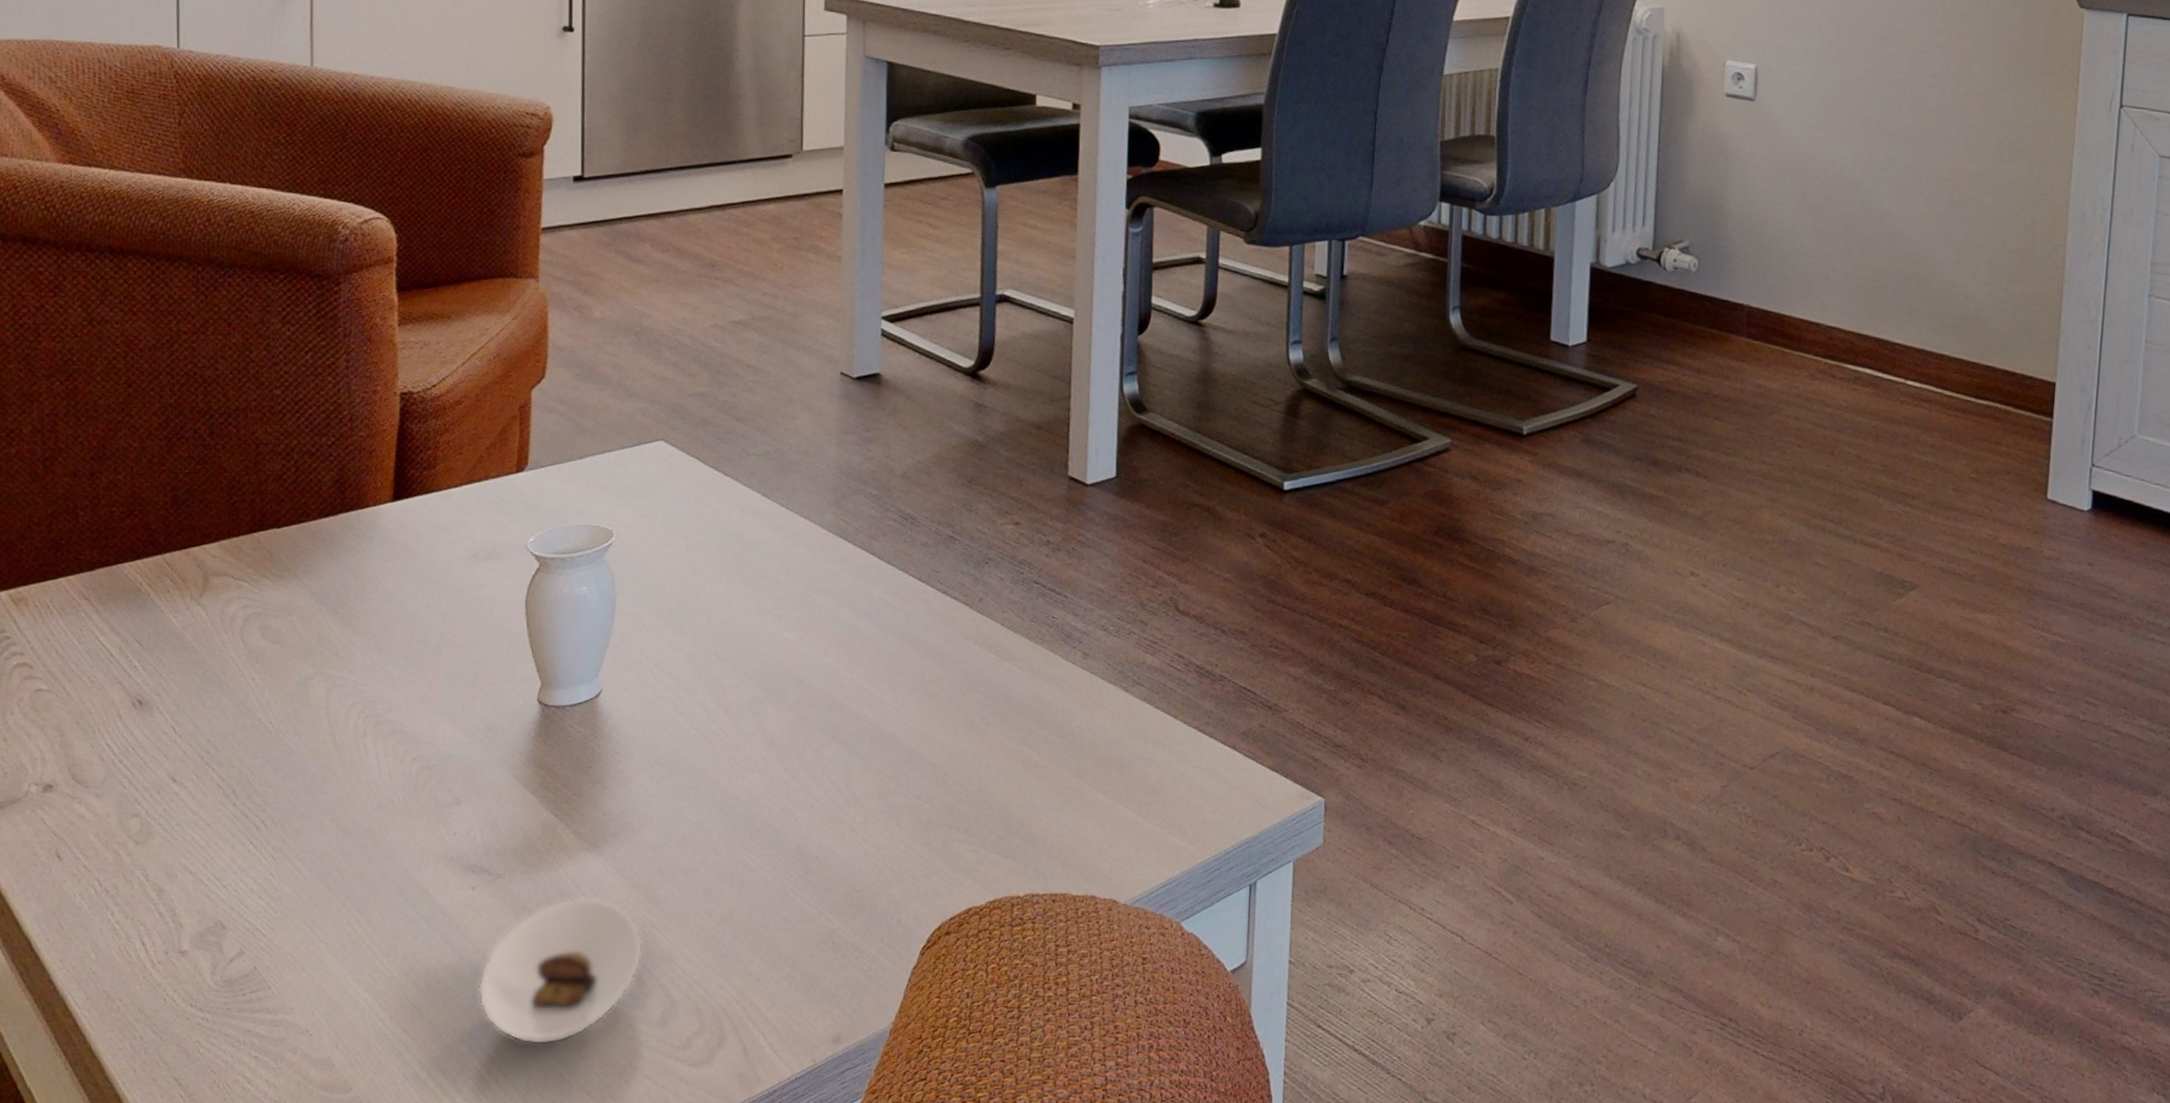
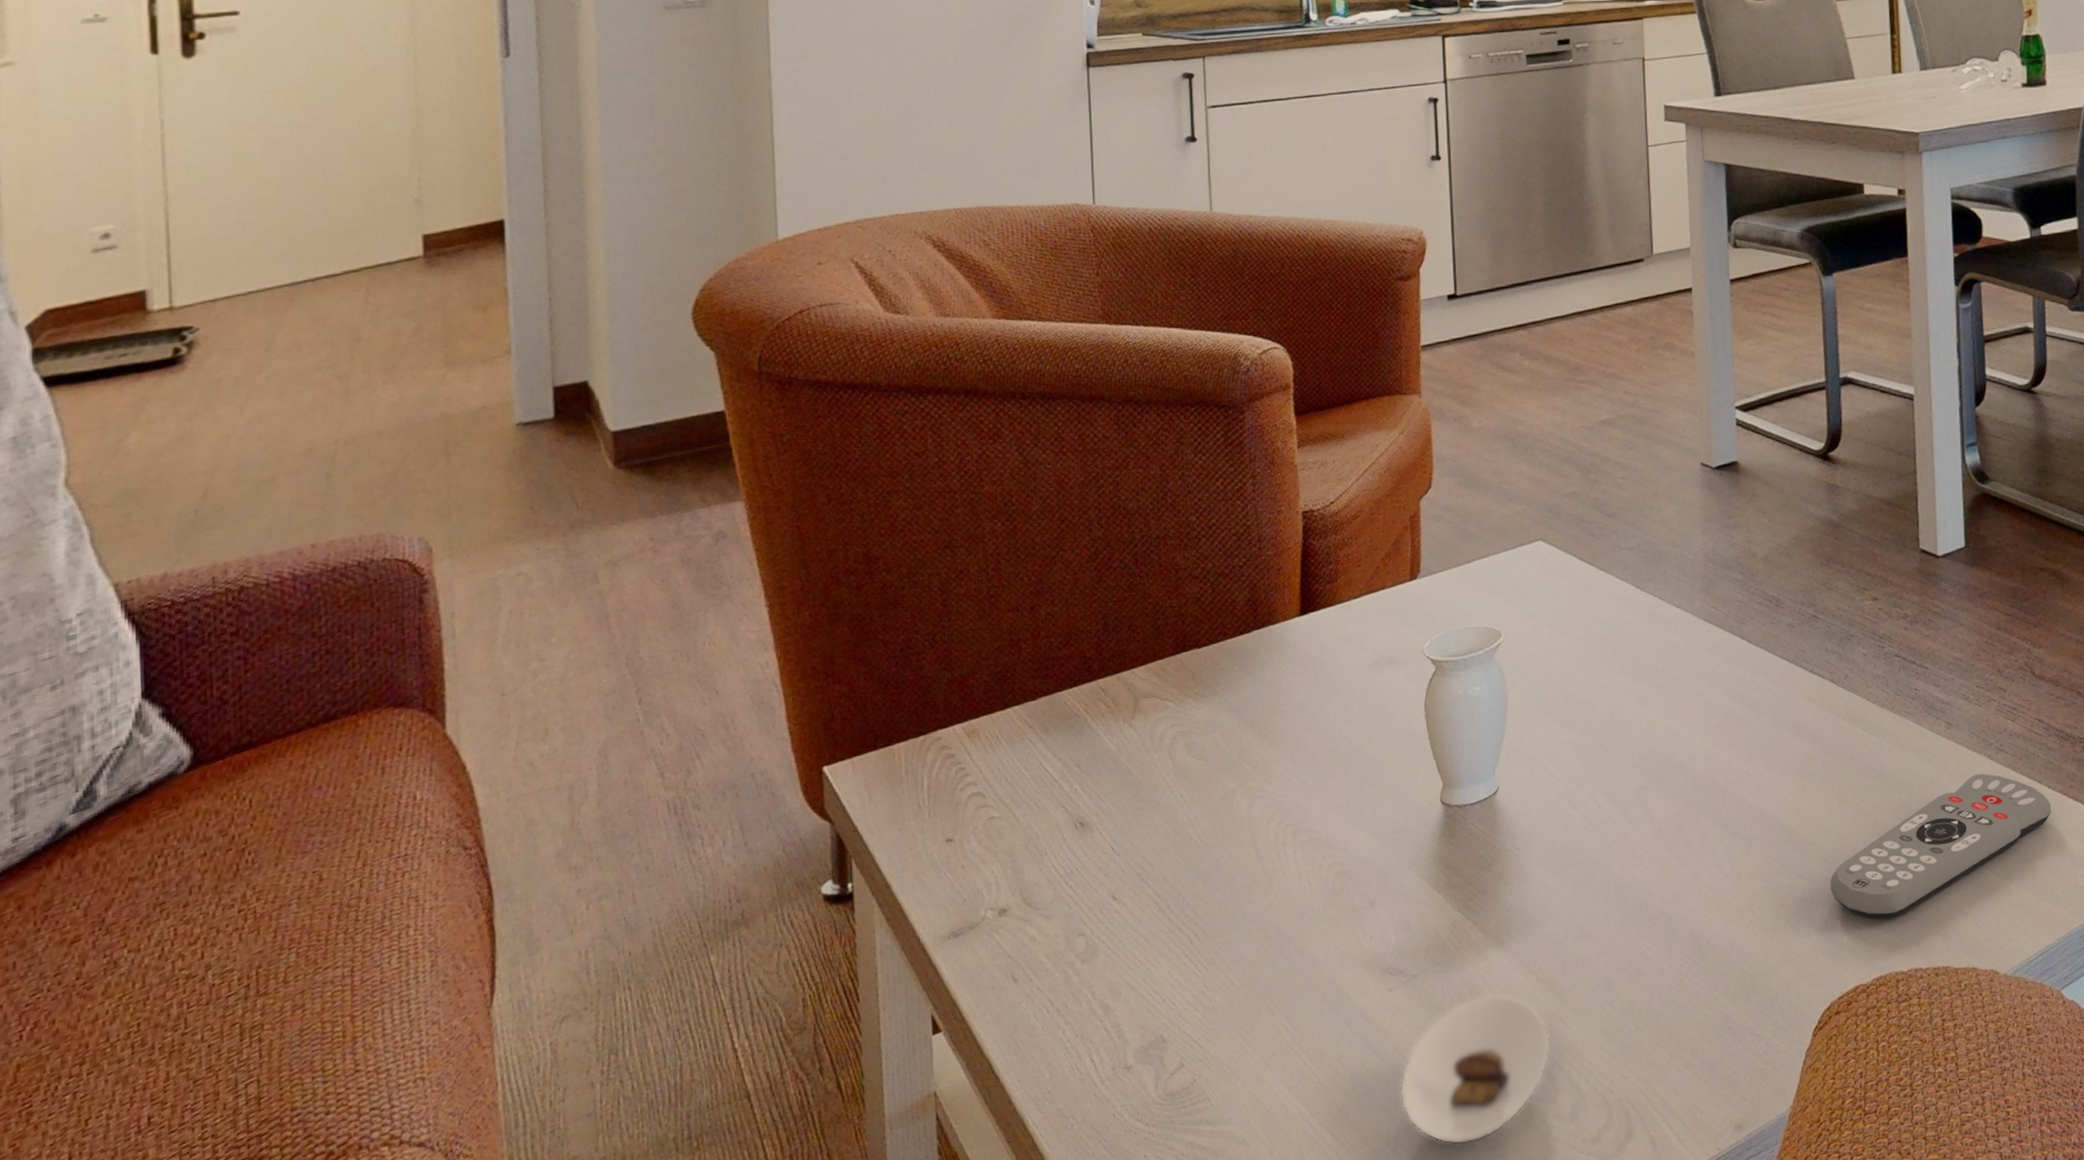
remote control: none [948,705,1185,843] -> present [1830,773,2051,919]

